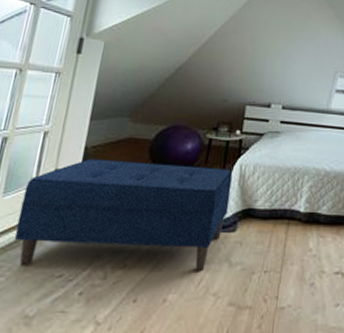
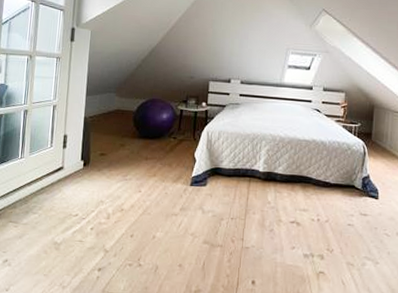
bench: present [14,158,233,272] -> none [41,126,202,217]

